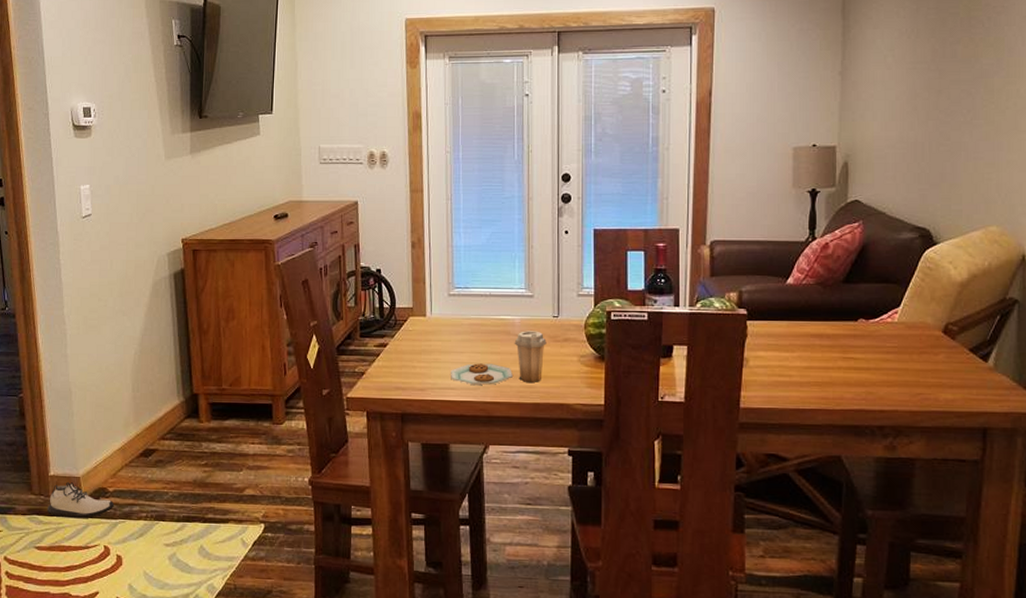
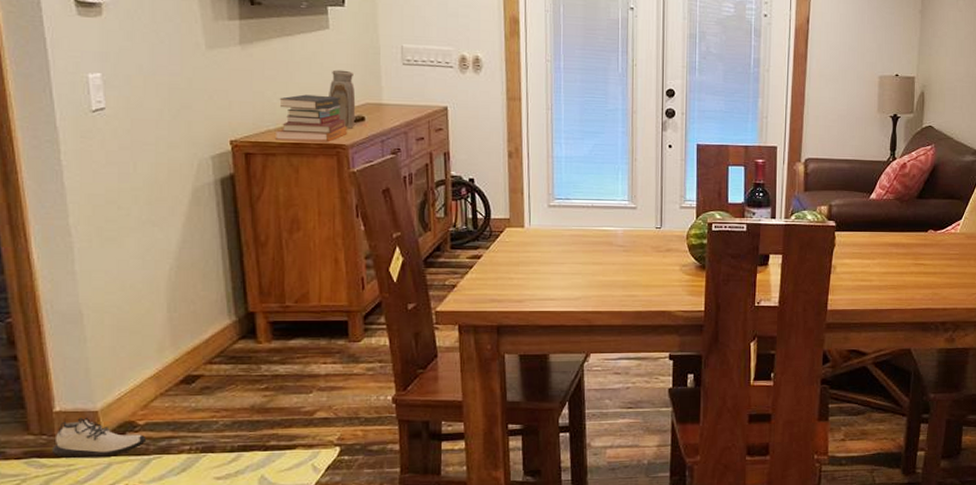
books: none [216,195,273,238] -> present [274,94,347,142]
vase: none [259,171,281,225] -> present [329,69,356,129]
plate: present [451,331,547,385] -> none [550,241,649,295]

